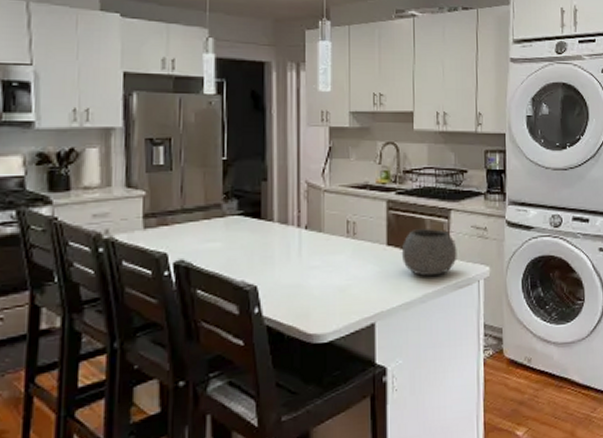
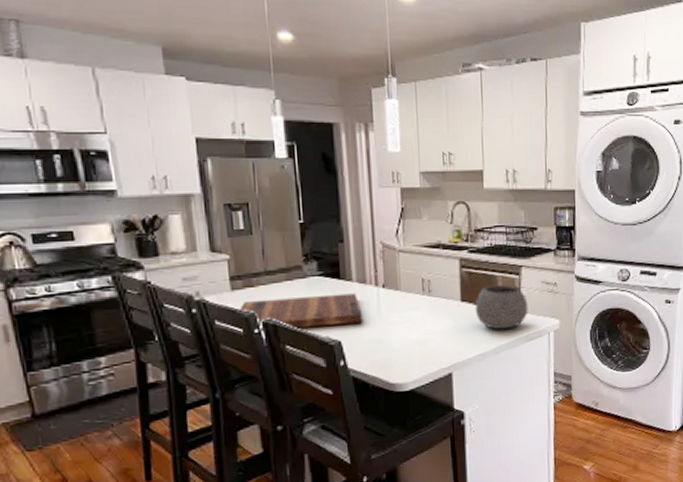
cutting board: none [147,234,282,275] -> present [236,293,363,333]

